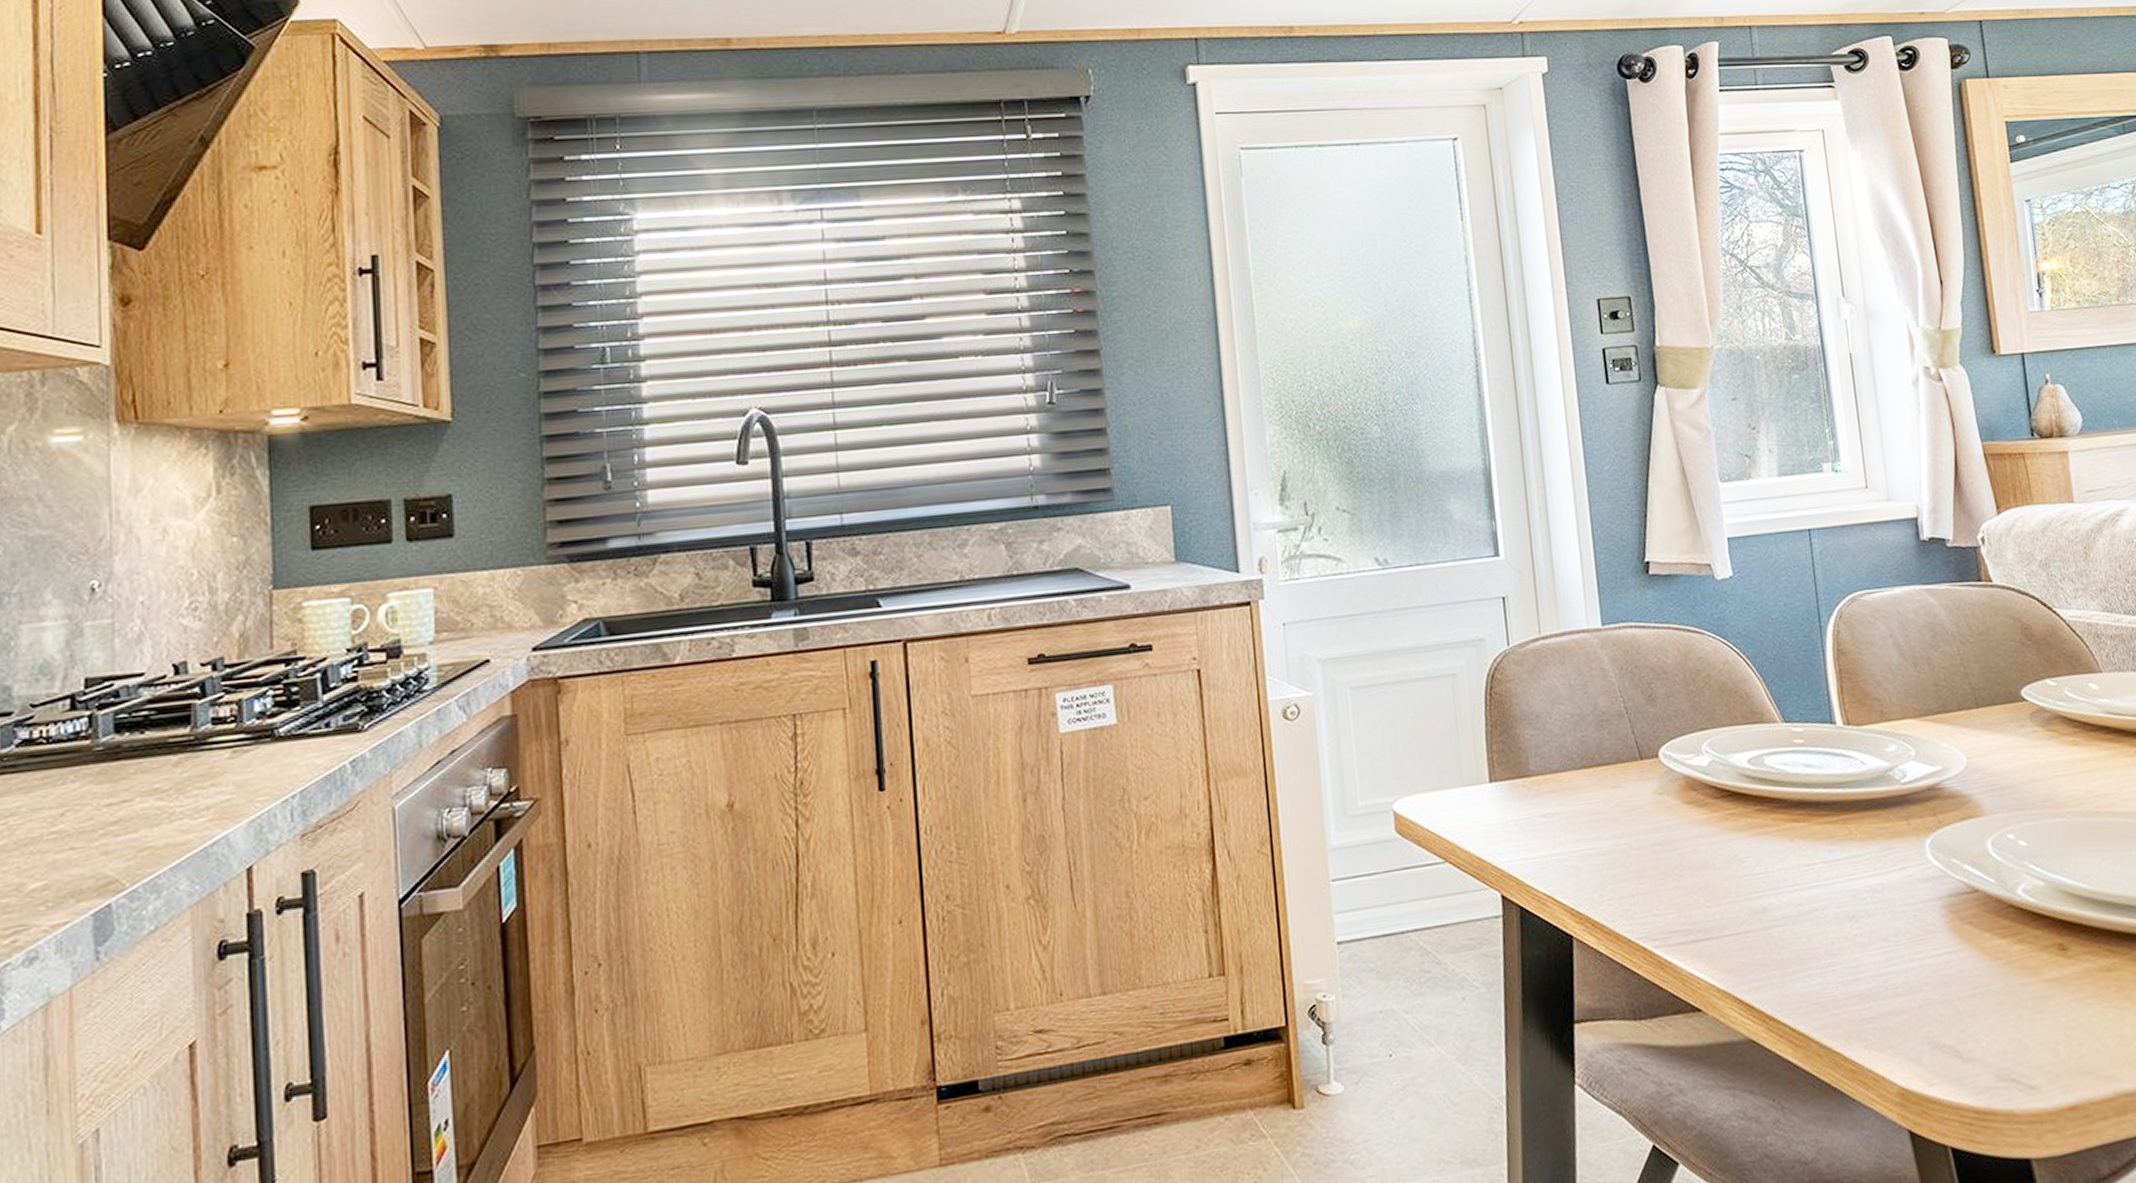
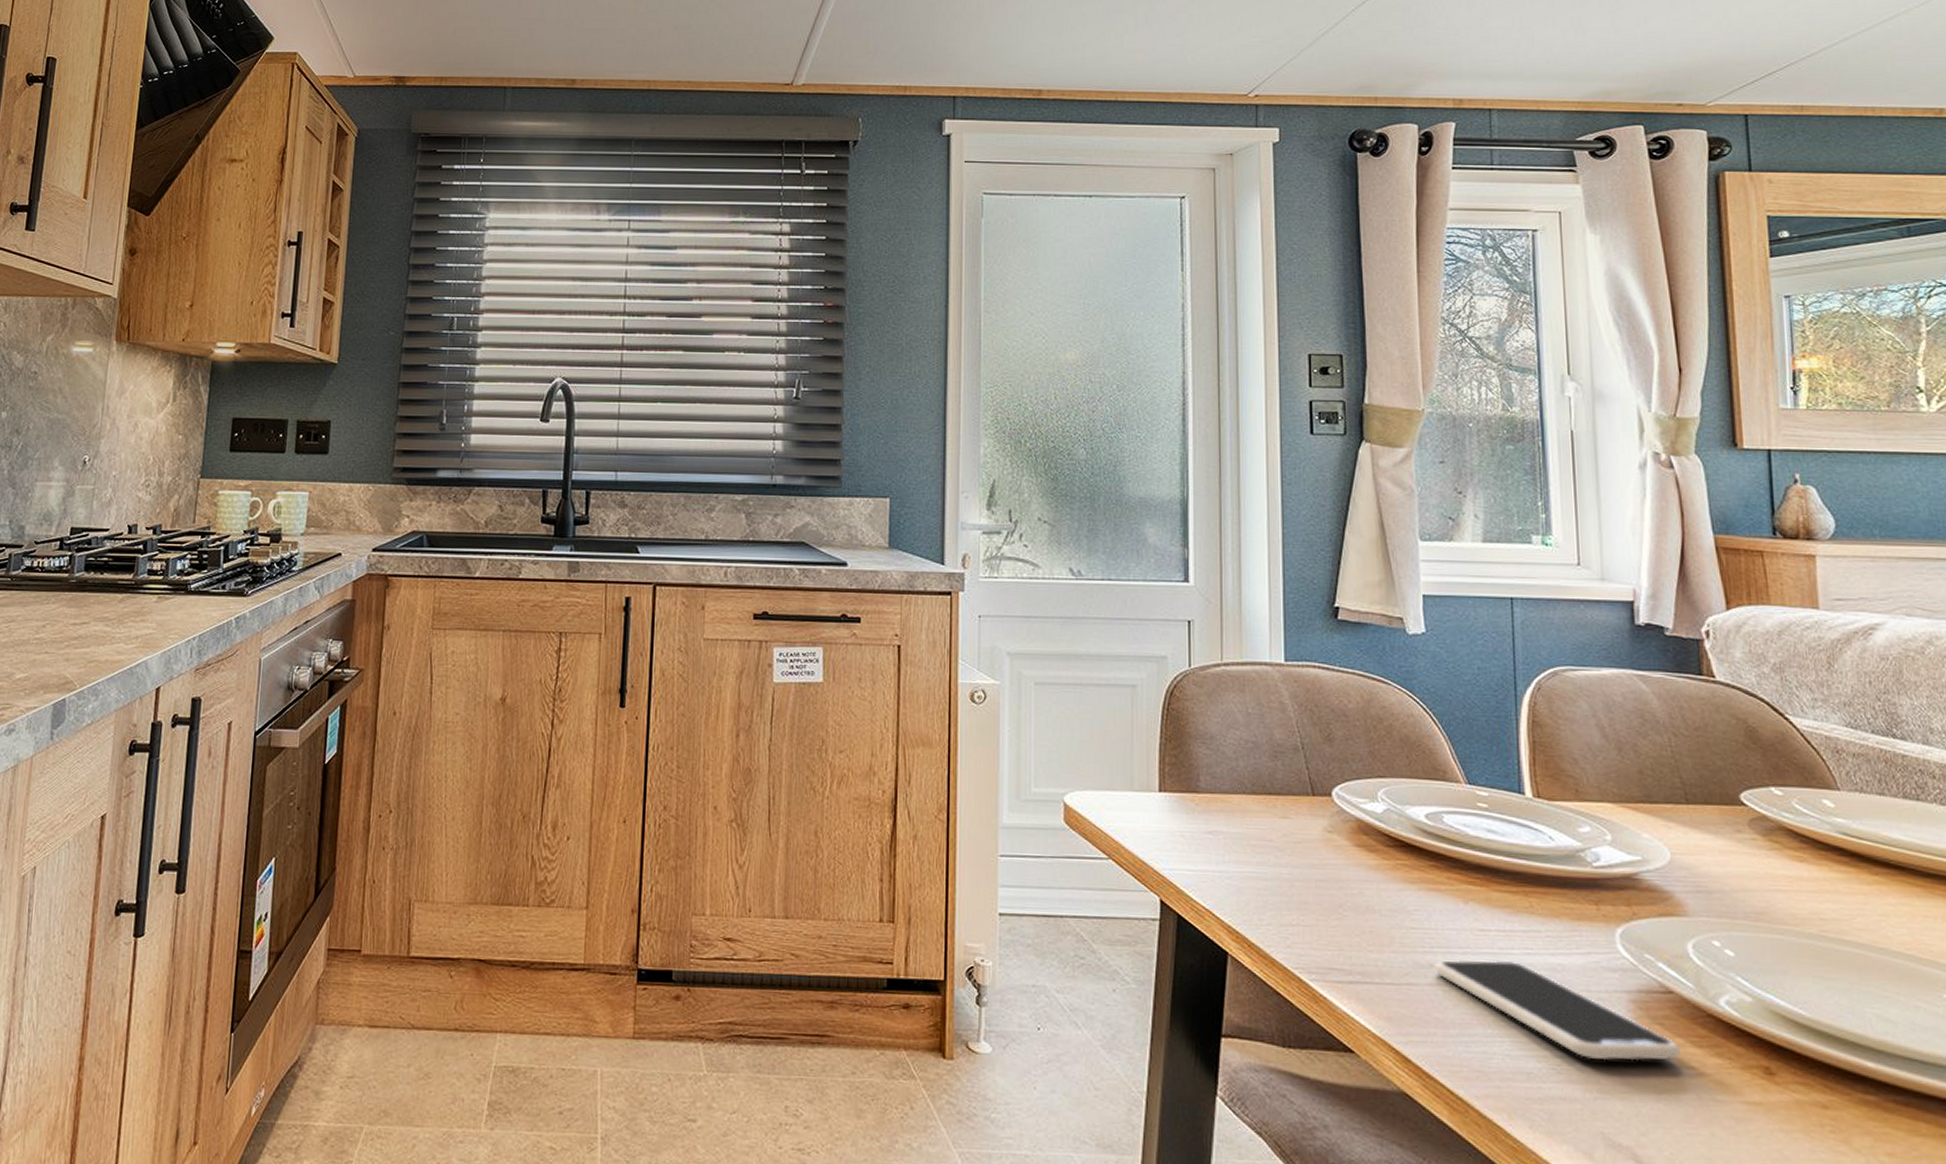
smartphone: none [1769,889,1988,970] -> present [1435,959,1680,1061]

